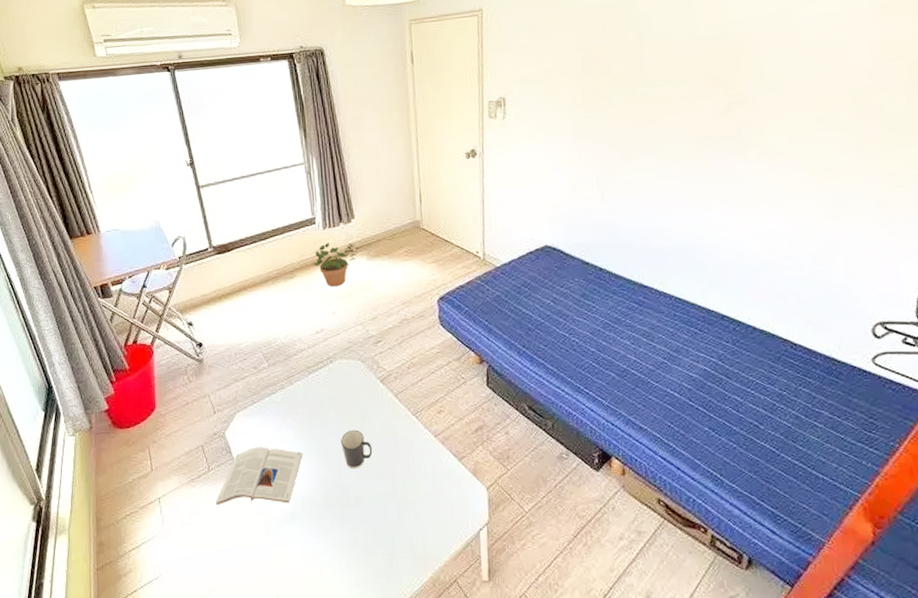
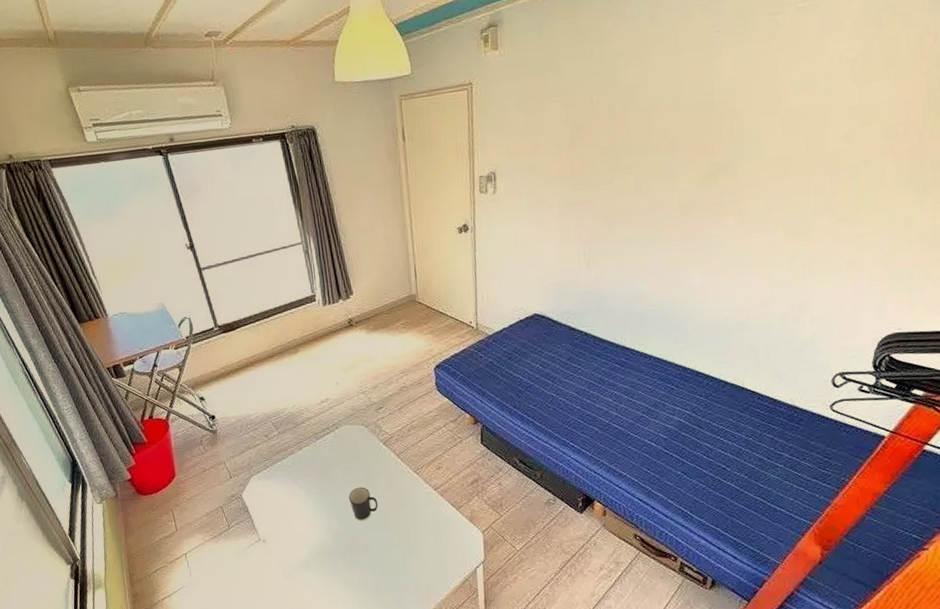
magazine: present [215,447,303,506] -> none [237,505,314,558]
potted plant: present [313,243,357,287] -> none [315,318,357,360]

